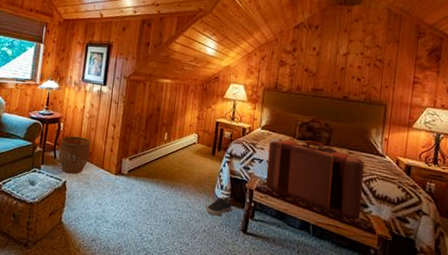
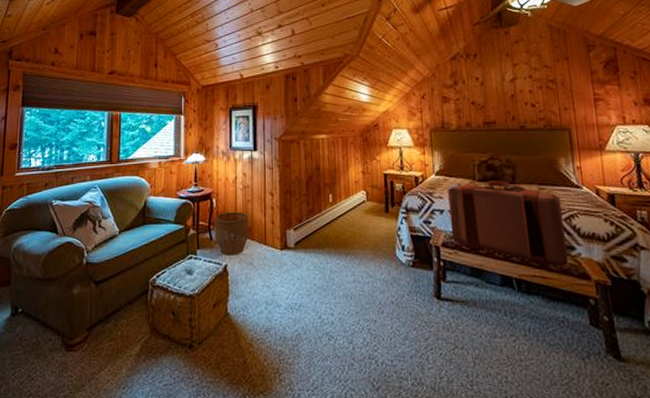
shoe: present [205,196,233,216] -> none [388,258,420,283]

